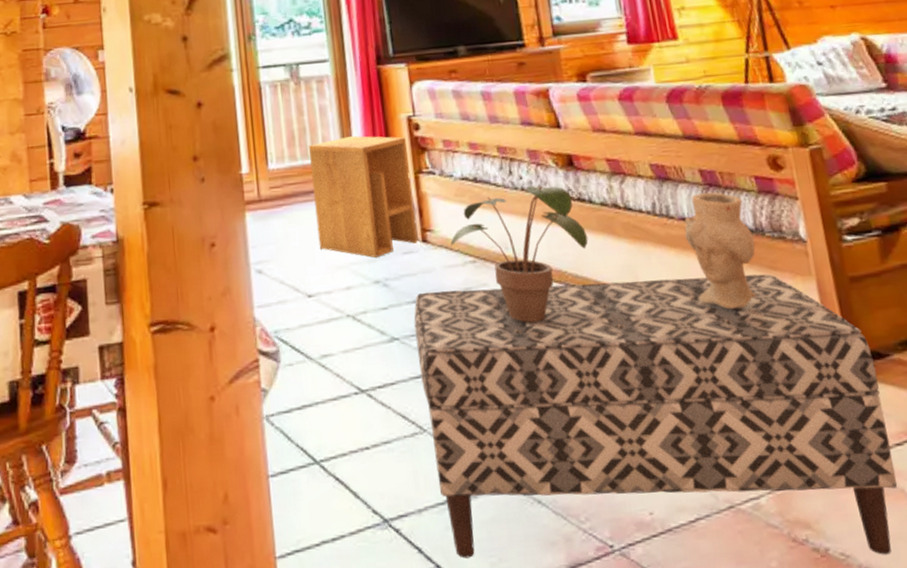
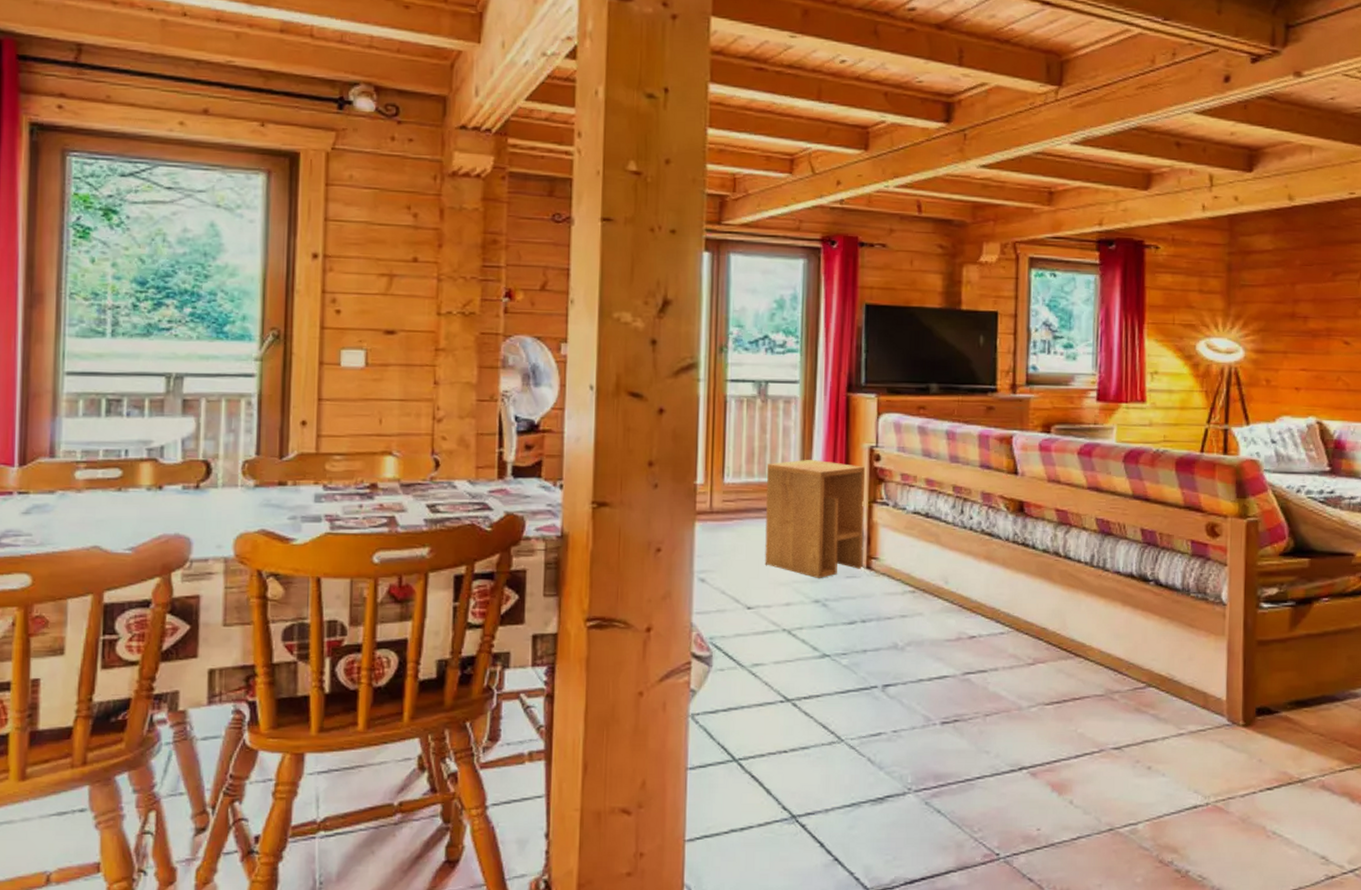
bench: present [414,274,898,558] -> none [845,615,1263,880]
potted plant: present [451,185,588,323] -> none [893,526,1025,653]
decorative vase: present [684,192,757,310] -> none [1116,551,1179,659]

